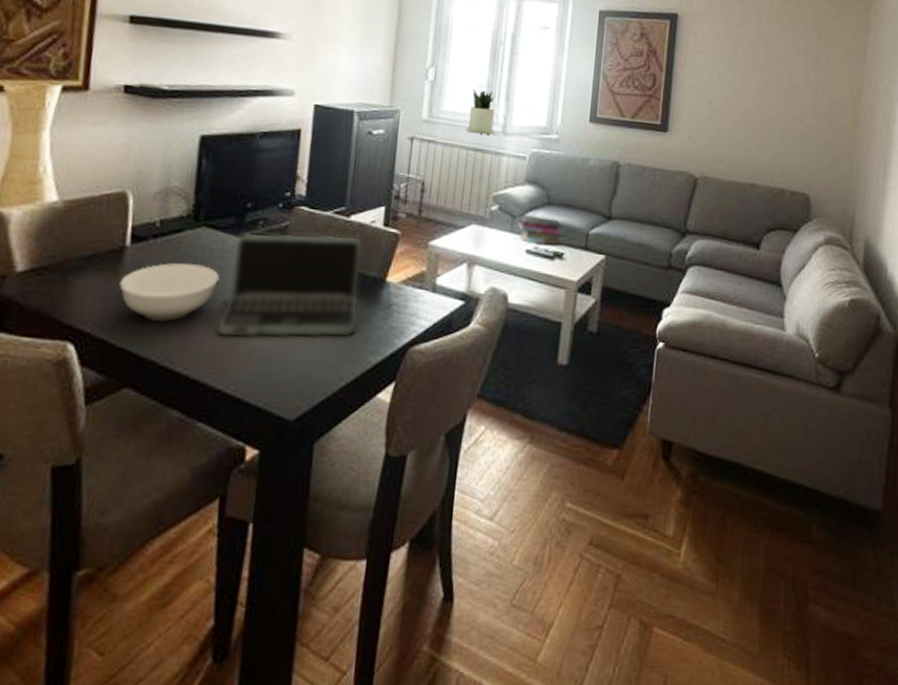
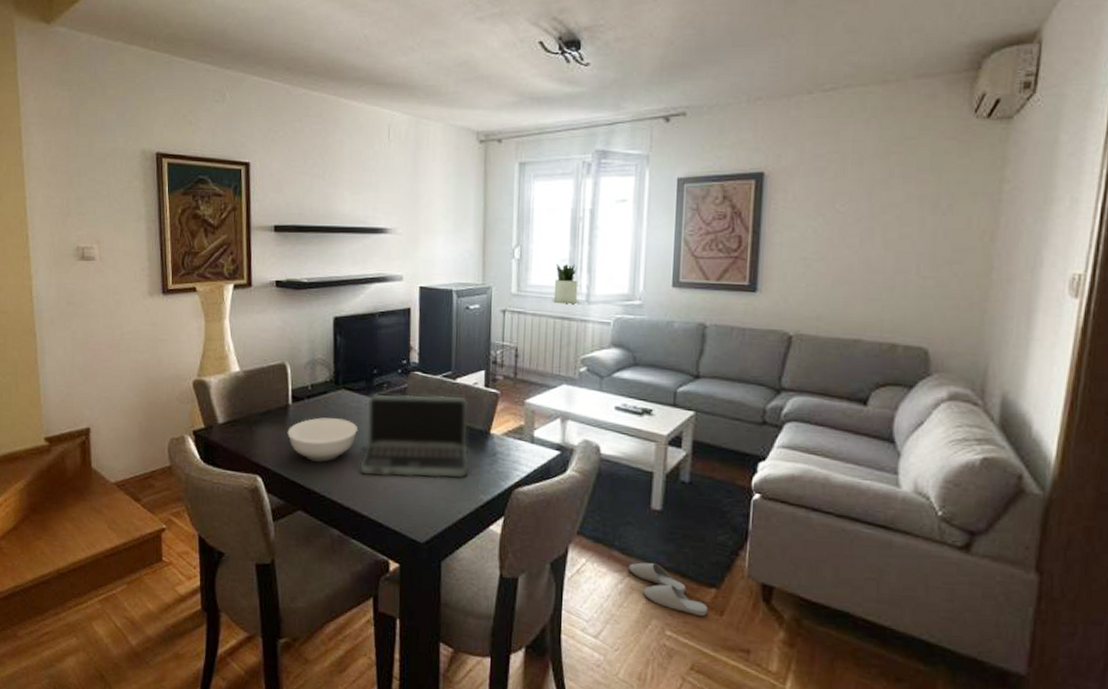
books: present [517,216,562,246] -> none [605,376,650,403]
slippers: none [530,426,609,481] -> present [628,562,708,616]

